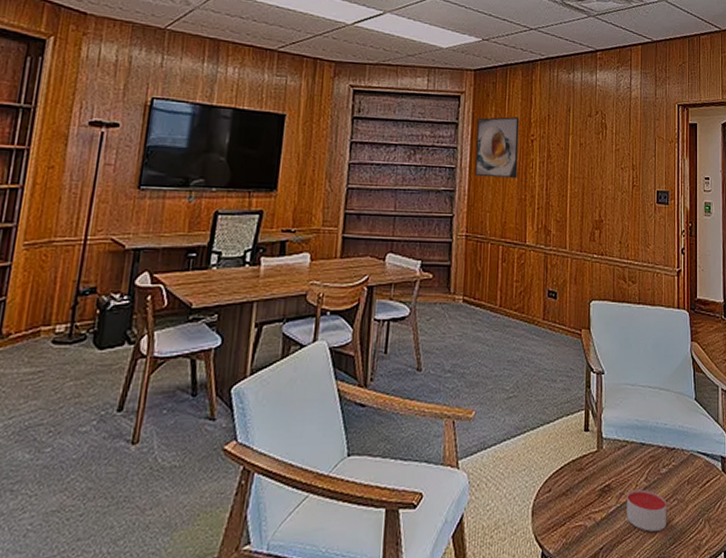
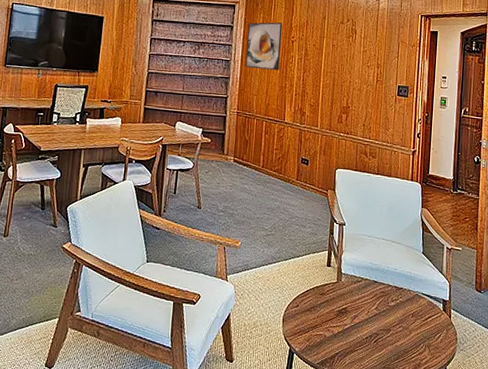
candle: present [627,489,667,532] -> none [359,315,393,348]

